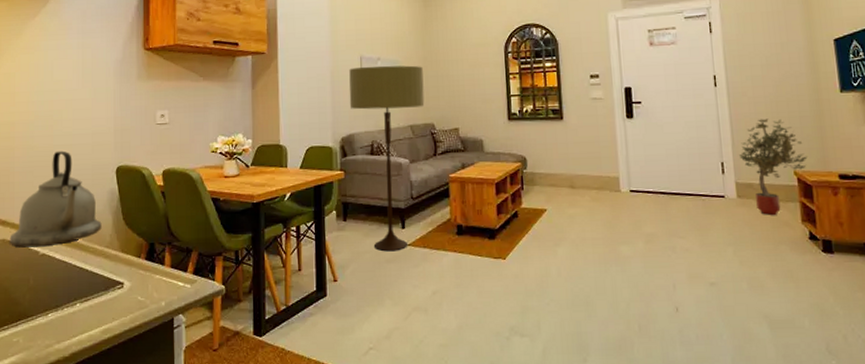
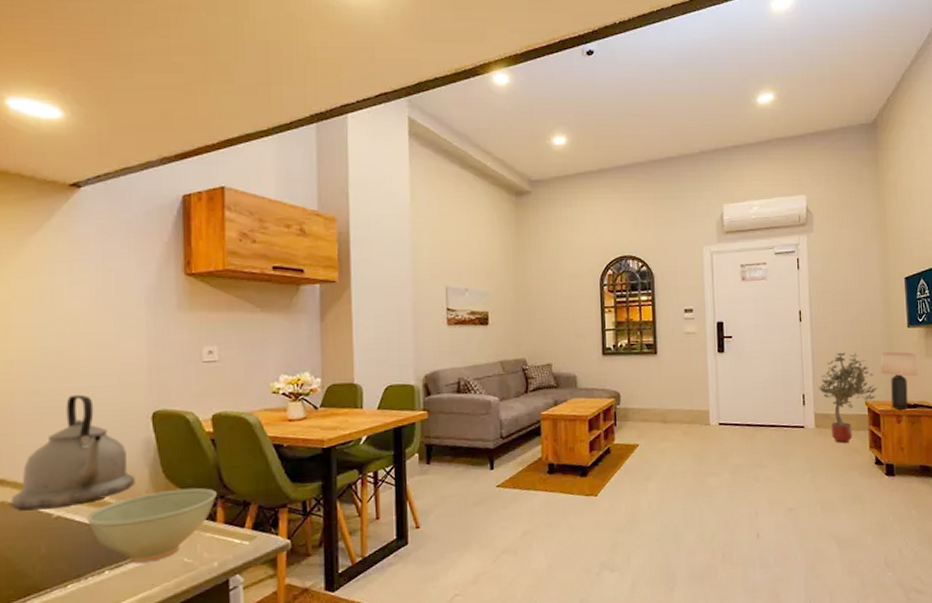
bowl: none [64,234,166,298] -> present [86,487,218,563]
floor lamp: present [349,65,425,252] -> none [433,297,516,494]
table lamp: none [809,118,856,182] -> present [880,351,918,410]

